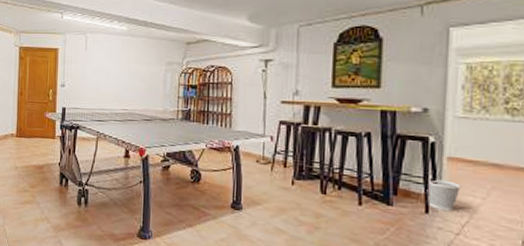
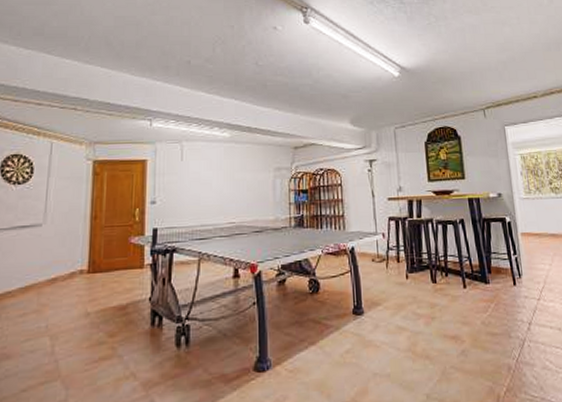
wastebasket: present [426,179,462,211] -> none [511,253,535,280]

